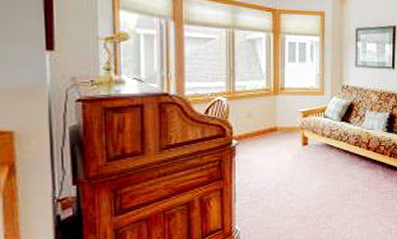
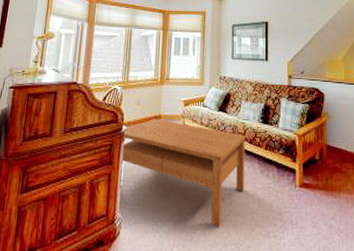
coffee table: none [234,132,369,229] -> present [123,119,245,227]

